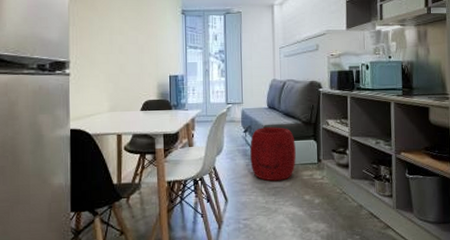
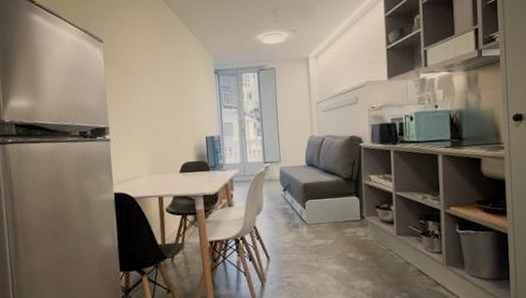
pouf: present [250,127,296,181] -> none [290,184,338,240]

